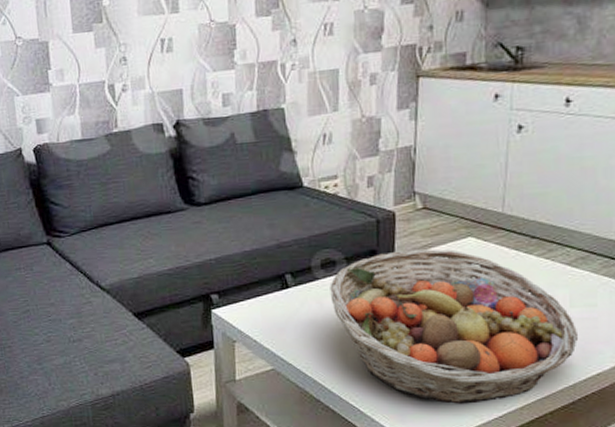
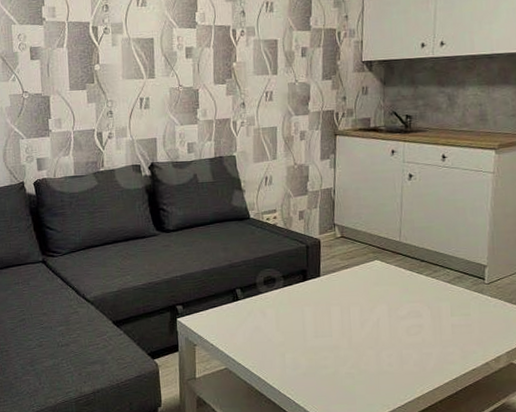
fruit basket: present [329,249,577,404] -> none [271,269,457,396]

